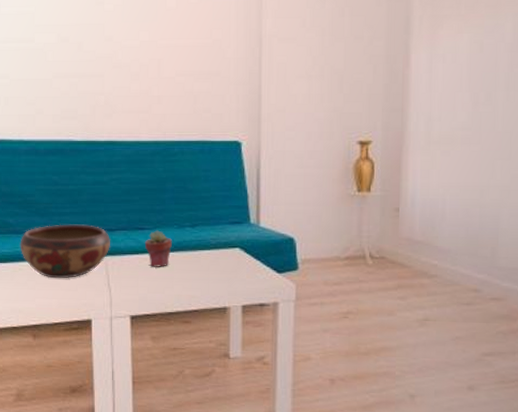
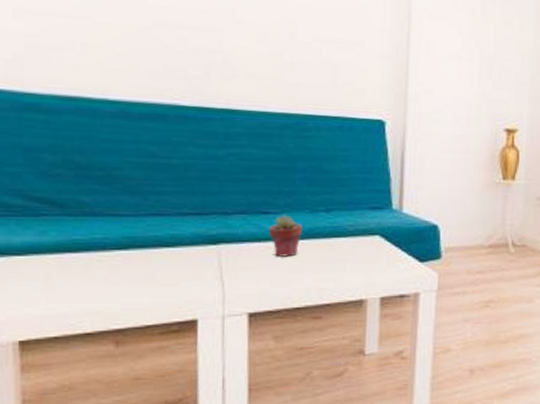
decorative bowl: present [20,224,110,279] -> none [99,205,225,272]

